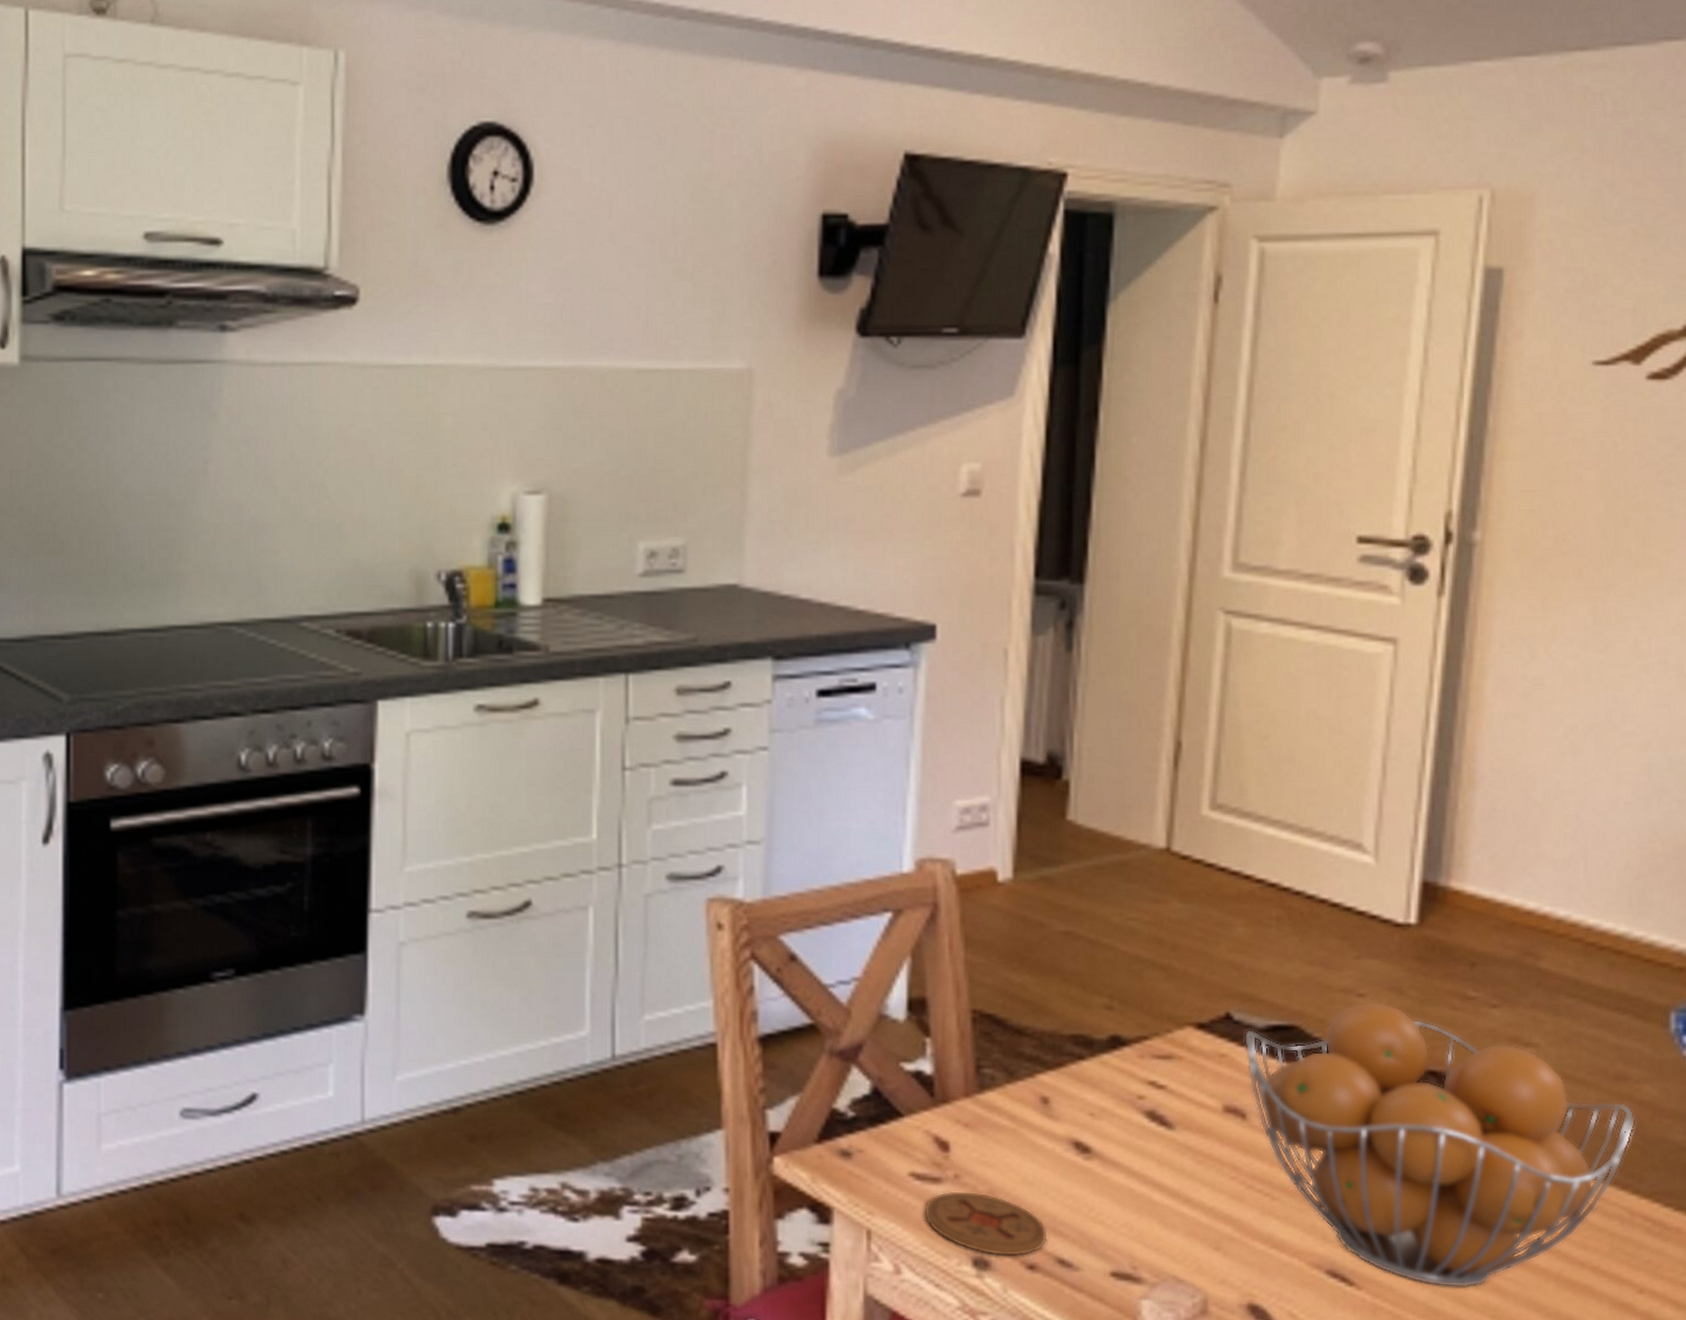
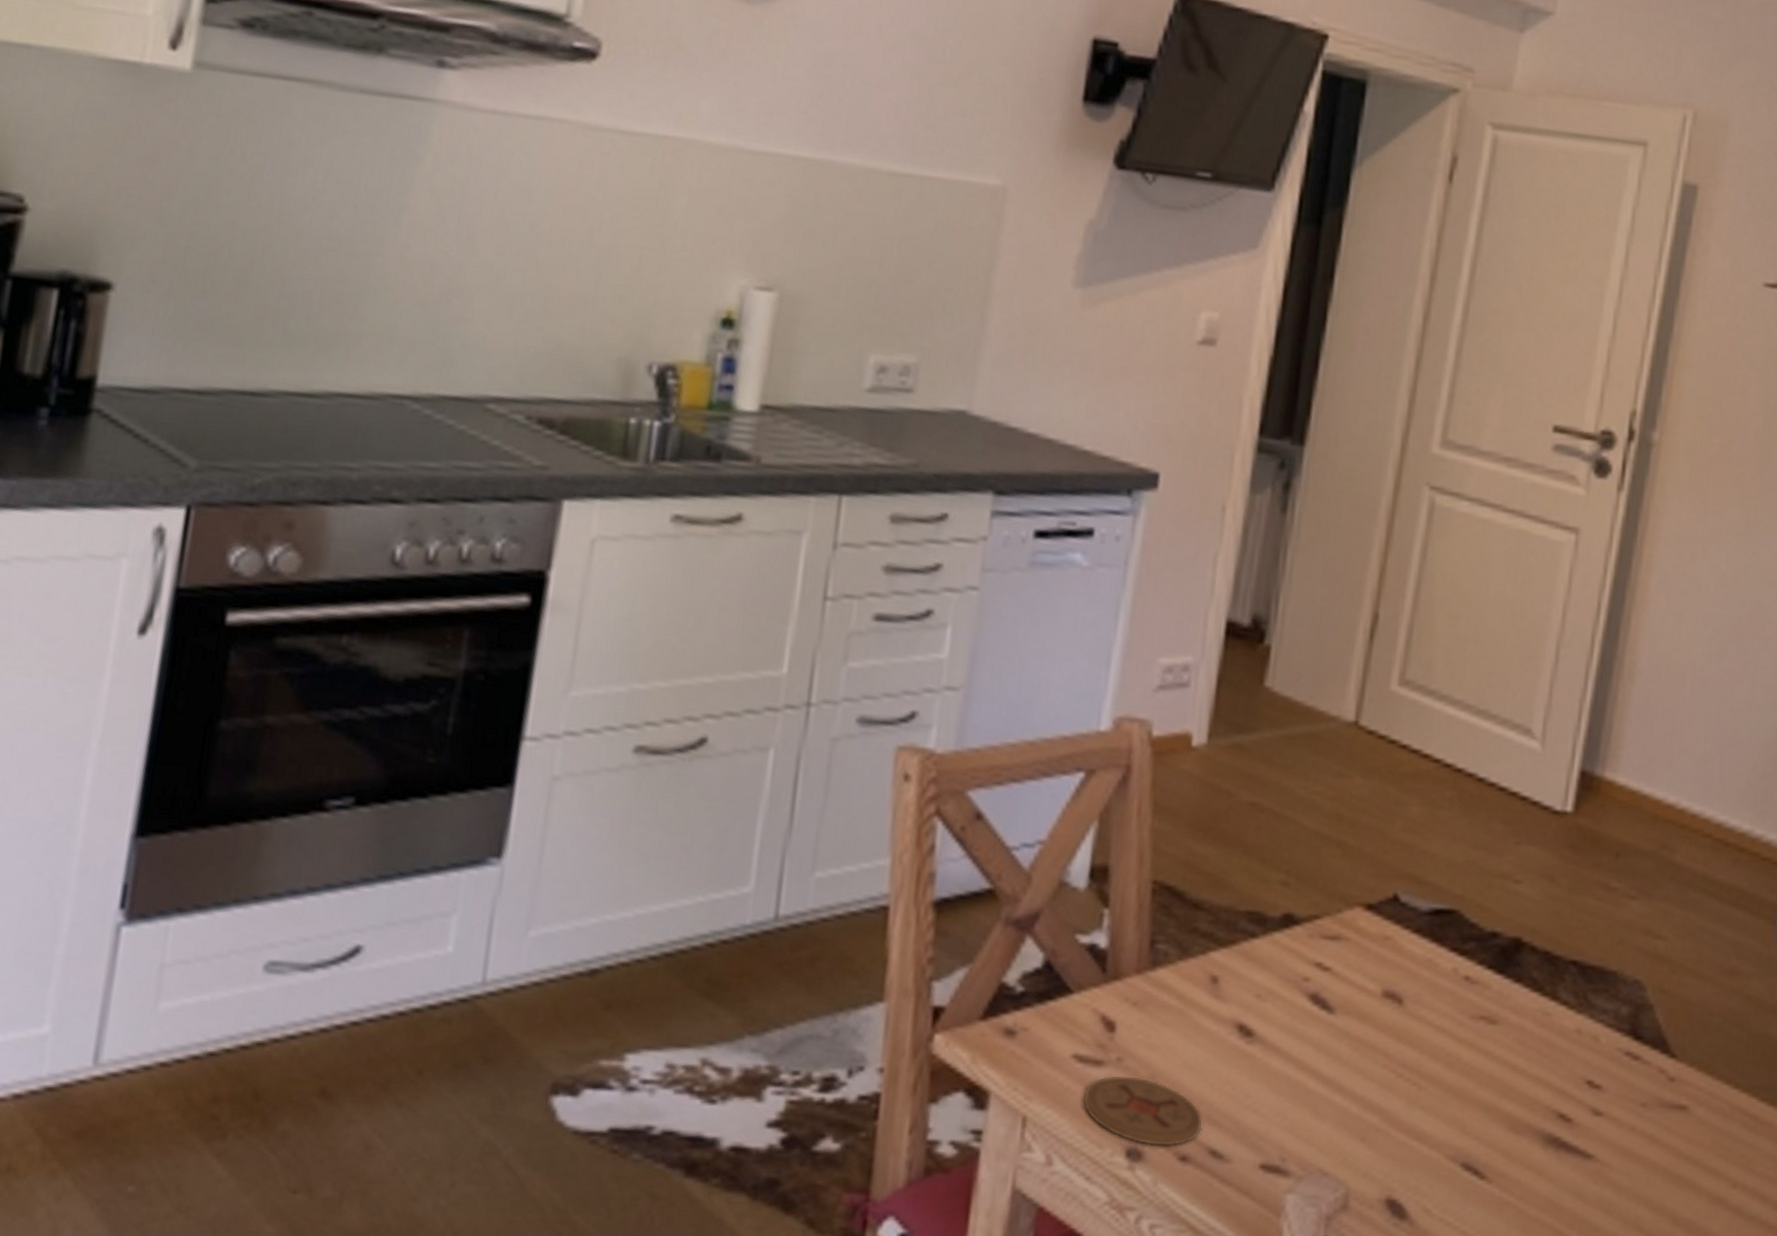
fruit basket: present [1244,1001,1635,1289] -> none [1407,887,1743,1183]

